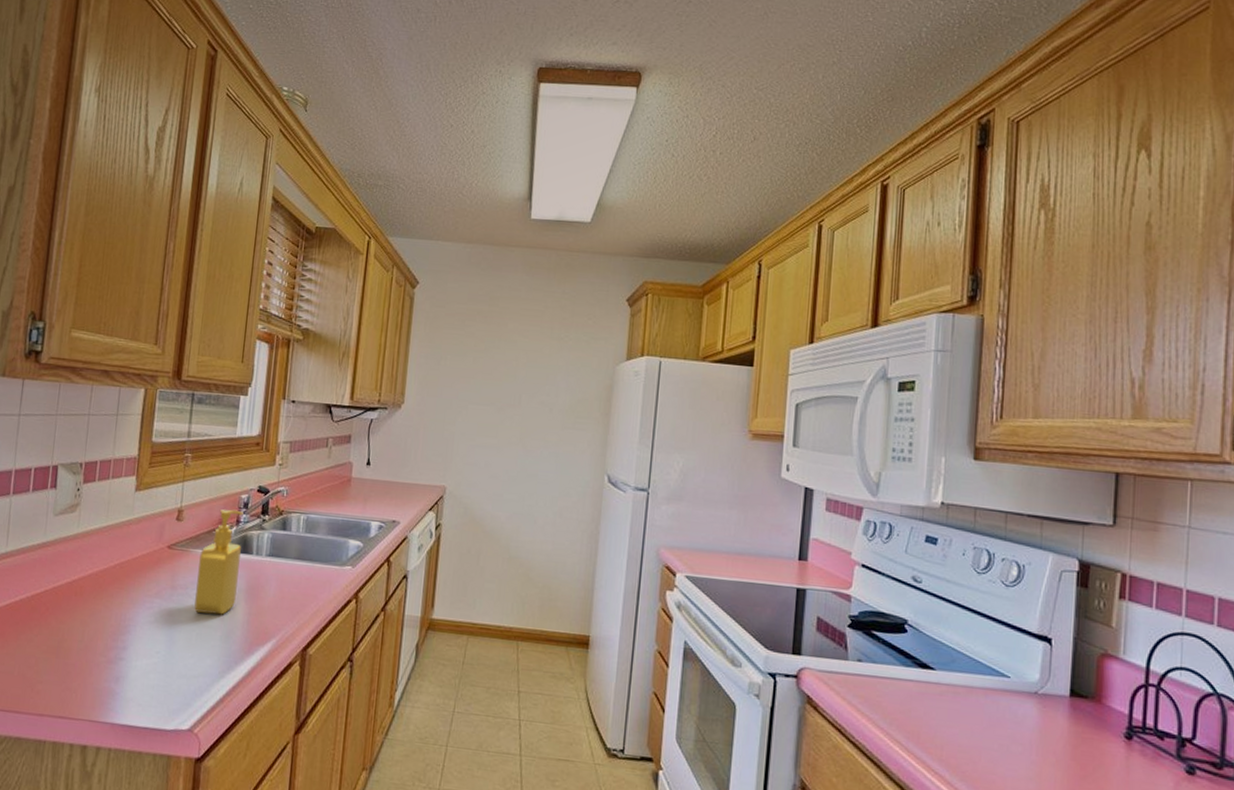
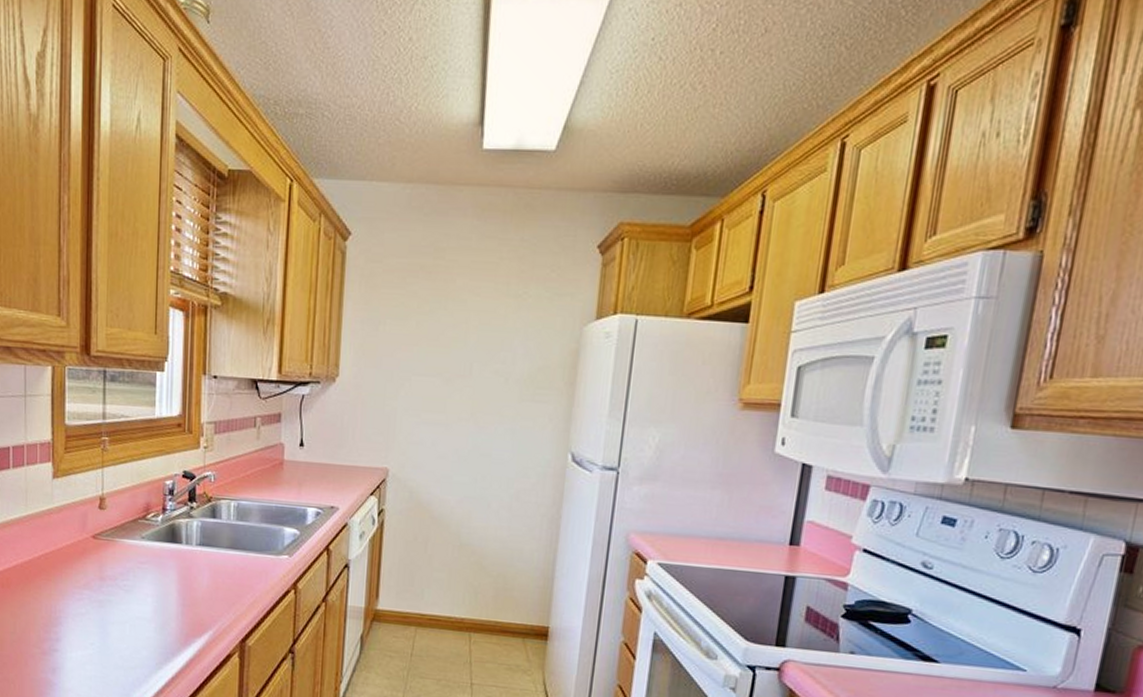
soap dispenser: present [194,509,244,615] -> none [125,496,169,606]

